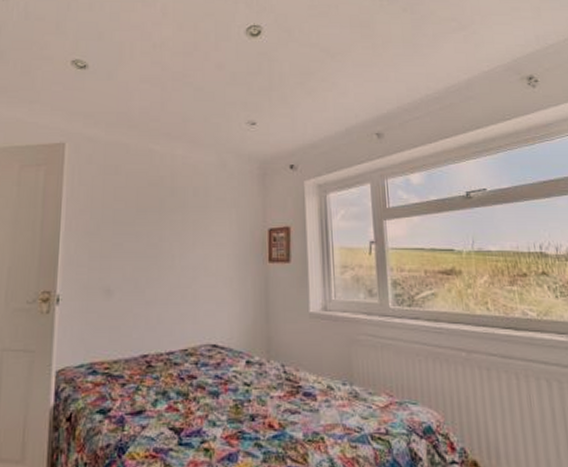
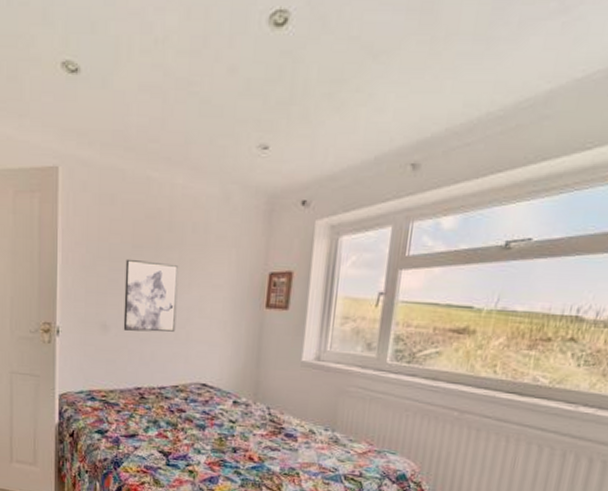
wall art: none [128,223,183,294] -> present [123,259,179,332]

